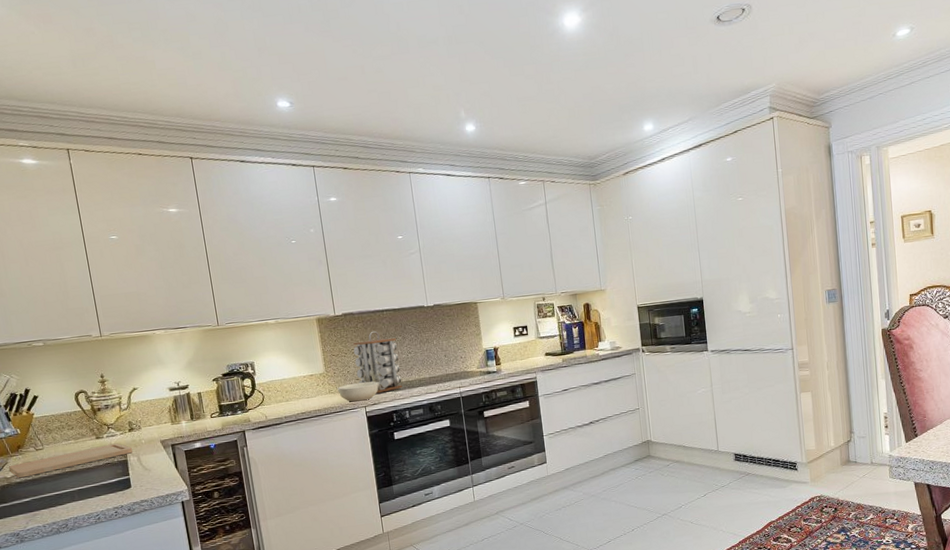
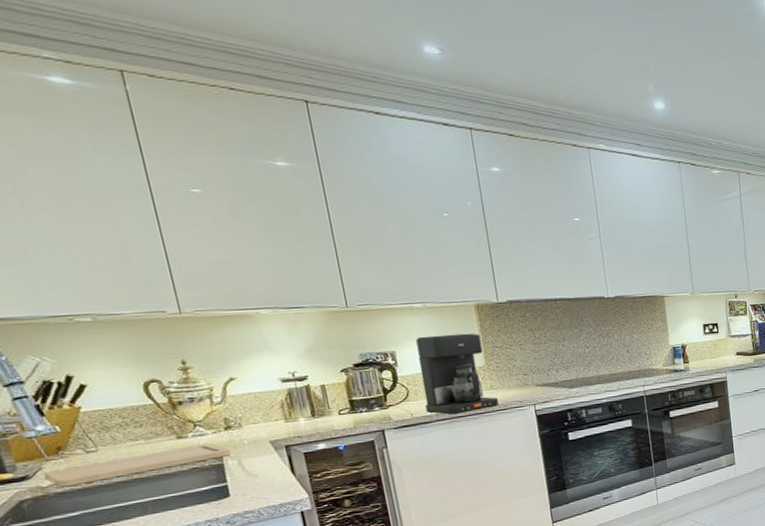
coffee maker: none [270,344,336,417] -> present [416,333,499,415]
bowl: present [337,381,380,403] -> none [500,376,552,400]
spice rack: present [353,330,403,393] -> none [520,321,579,390]

